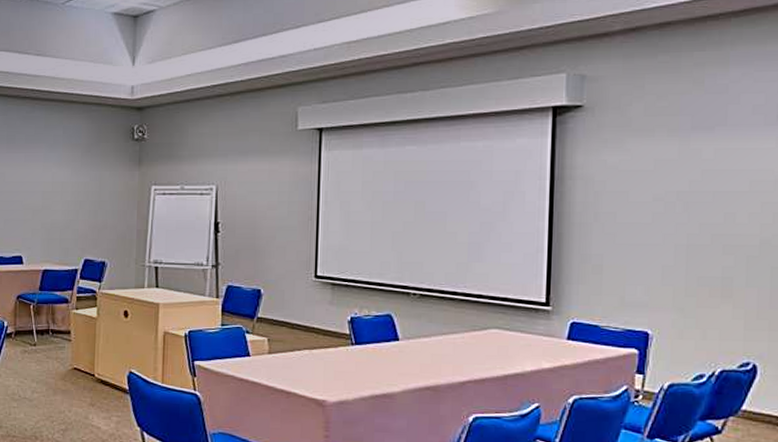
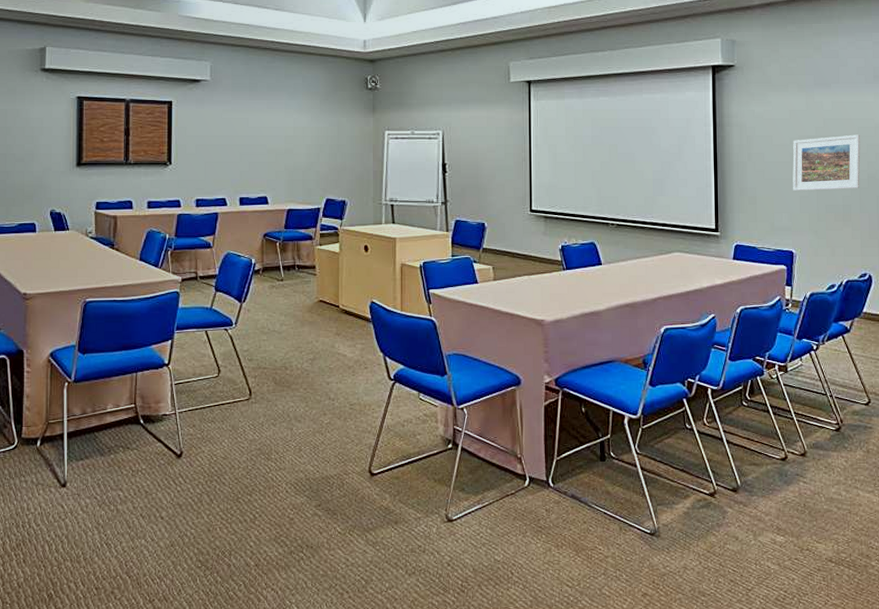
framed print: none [653,189,752,259] -> present [792,134,861,191]

